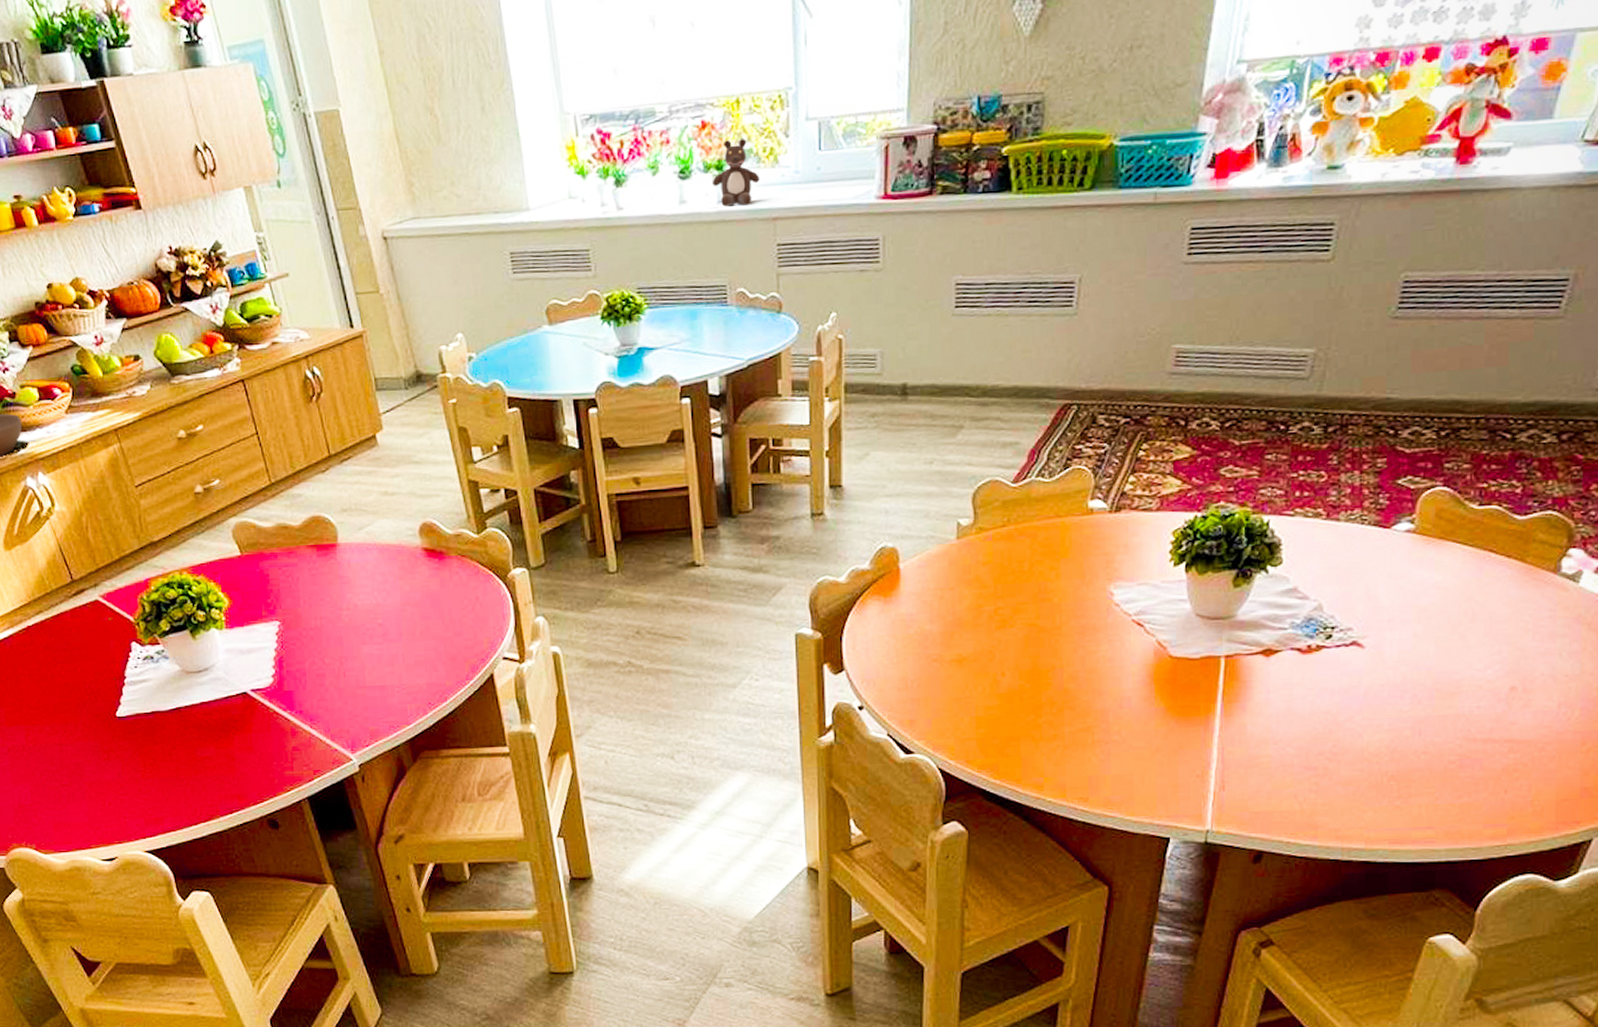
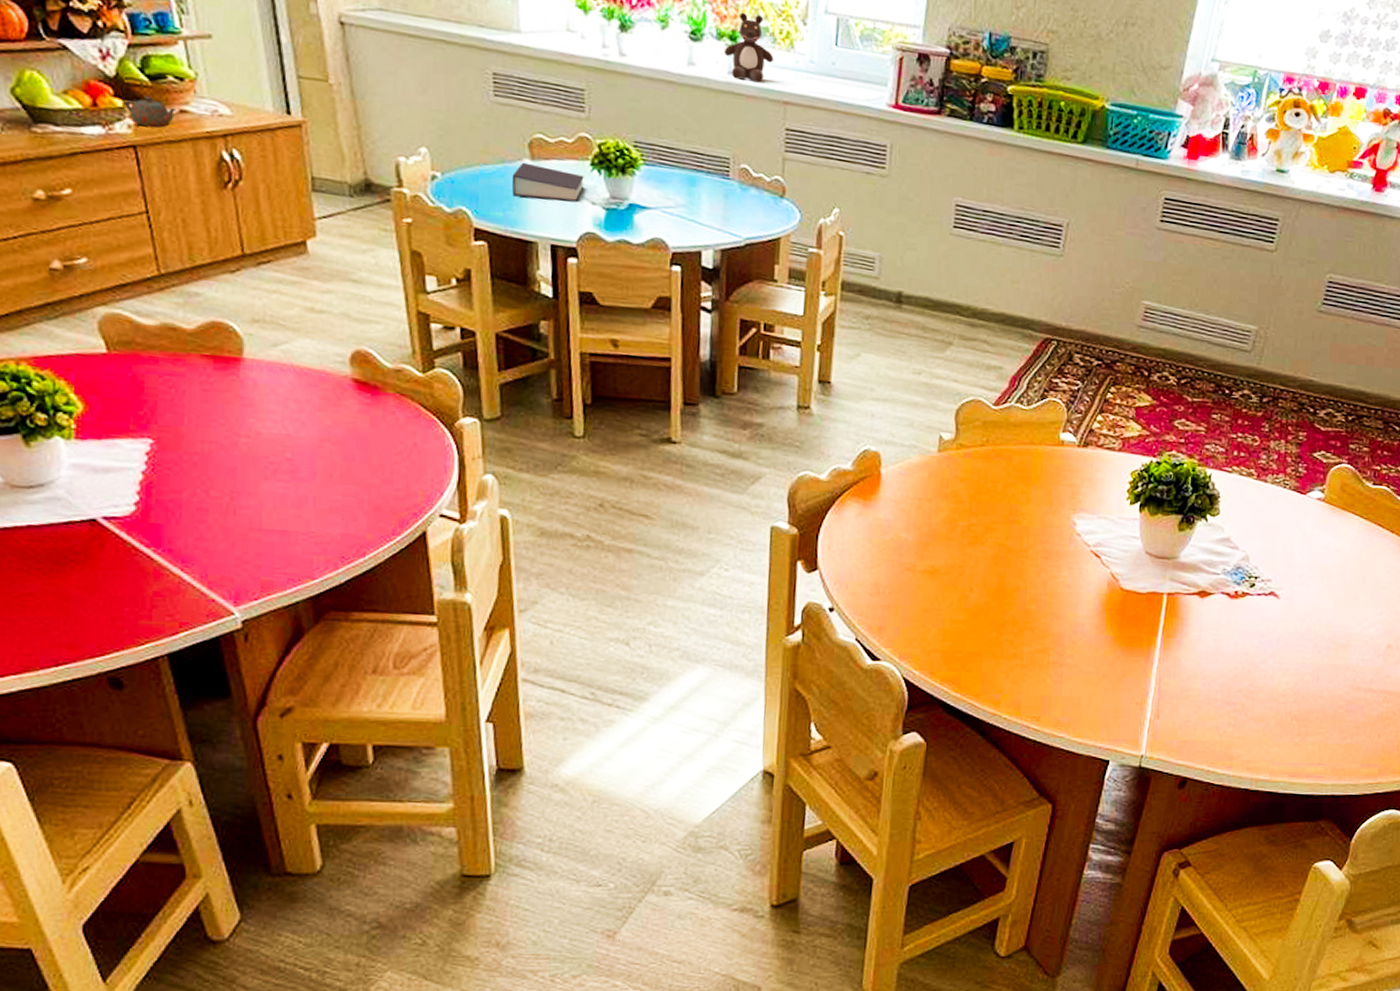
teapot: none [232,336,270,362] -> present [125,95,177,129]
book: none [534,328,596,362] -> present [511,162,584,202]

